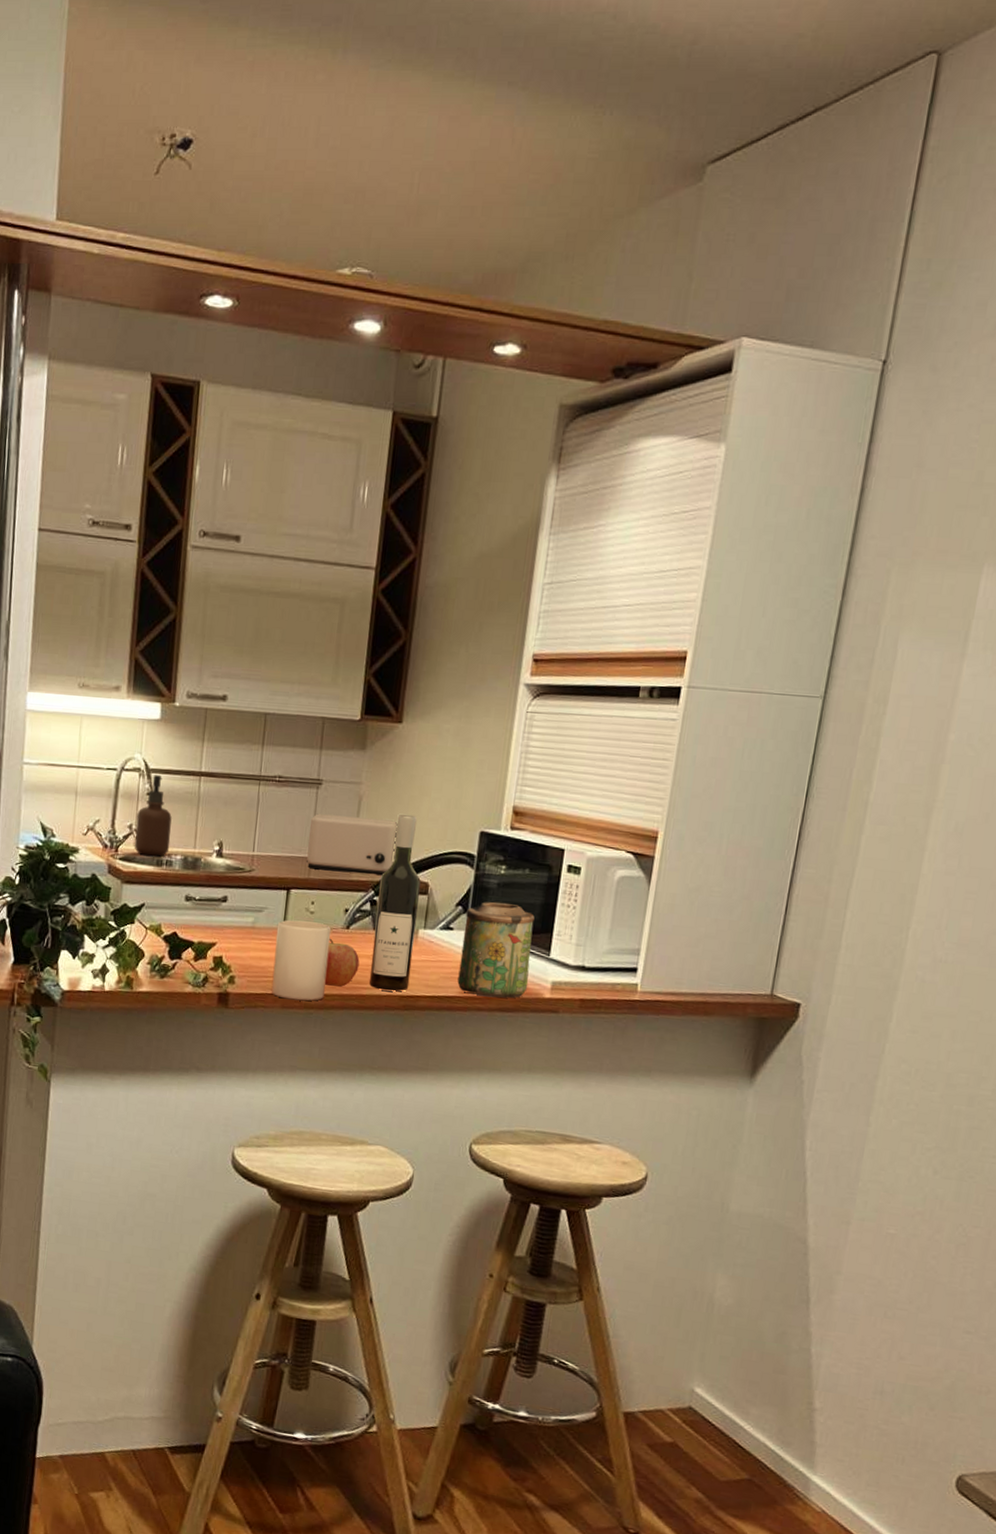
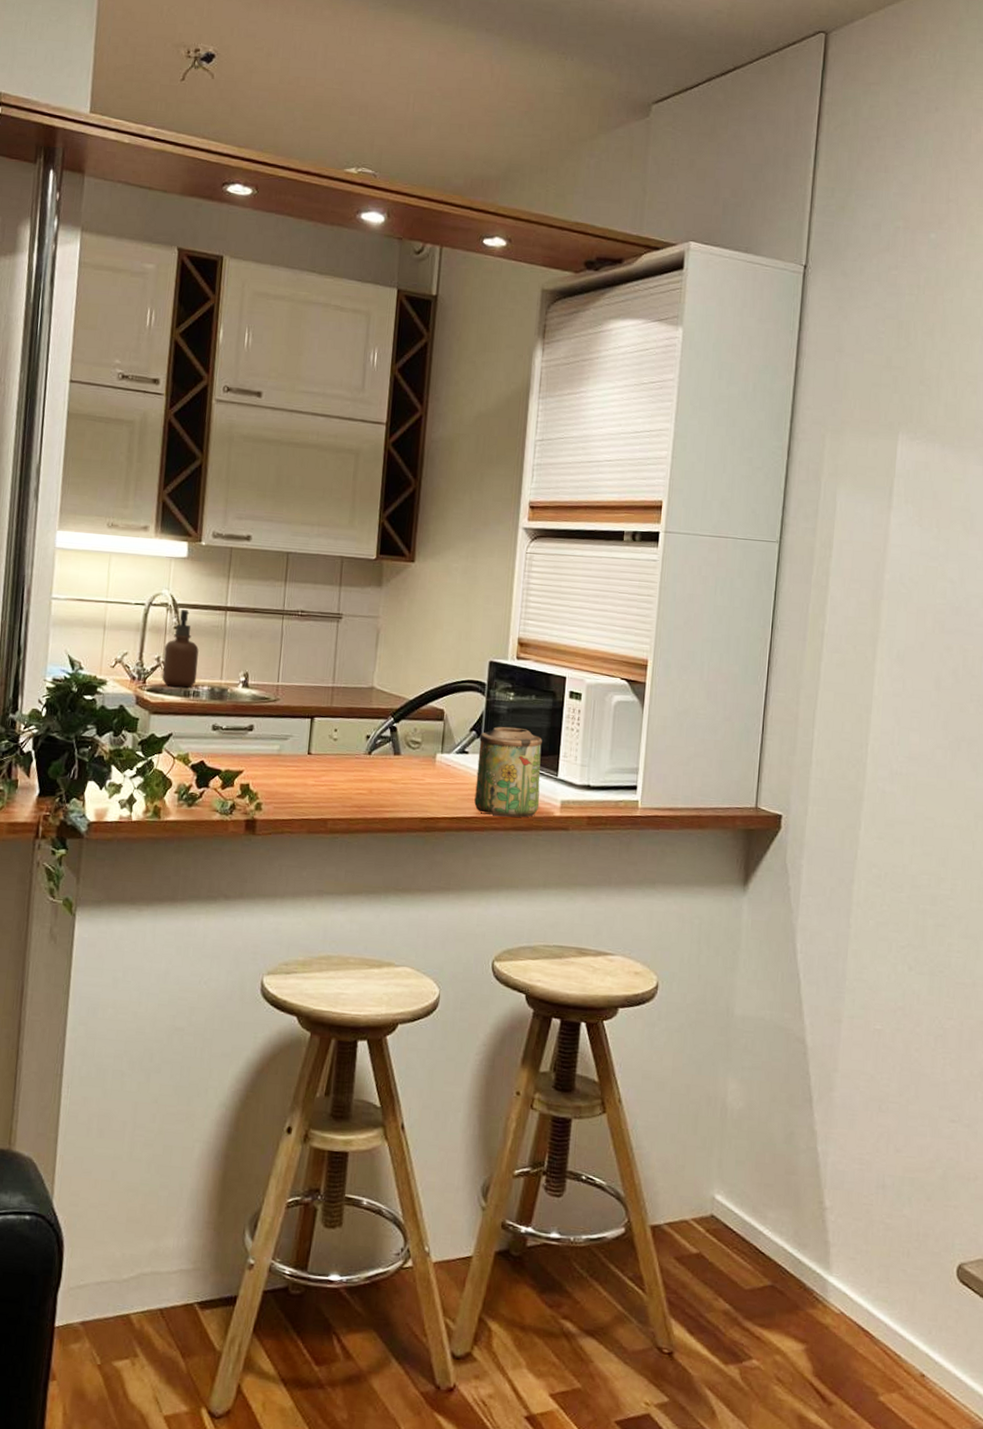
mug: present [271,919,332,1001] -> none [297,747,354,826]
toaster: present [307,814,398,876] -> none [329,646,414,704]
fruit: present [324,938,360,988] -> none [348,763,382,812]
bottle: present [368,814,421,992] -> none [391,645,437,814]

